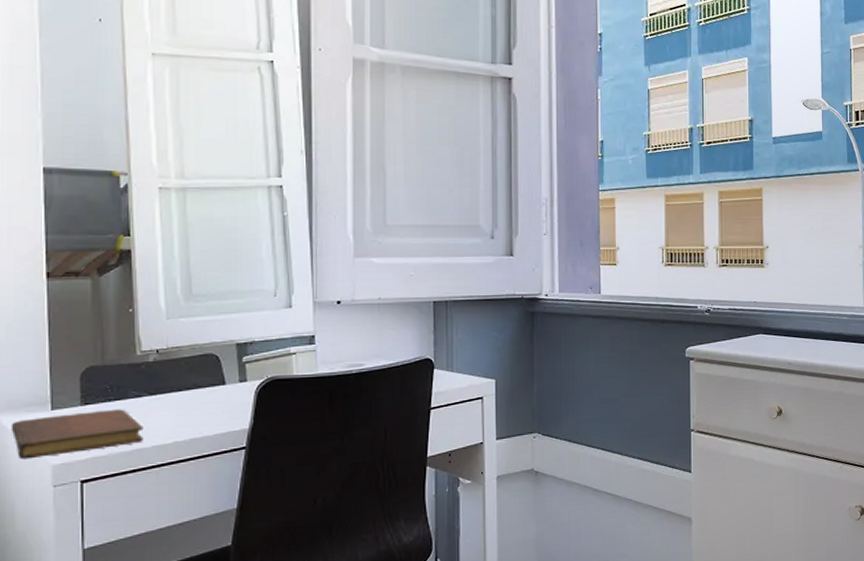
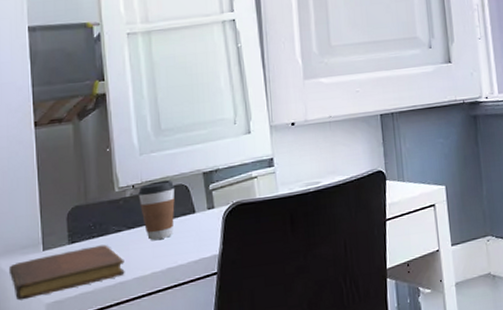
coffee cup: none [163,348,205,408] -> present [138,180,175,240]

